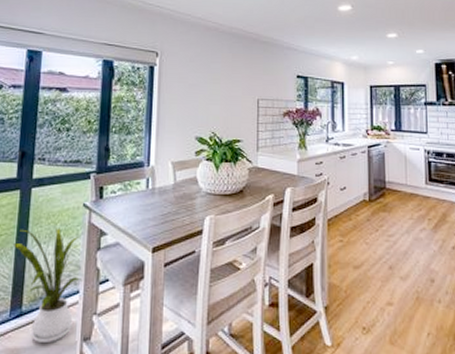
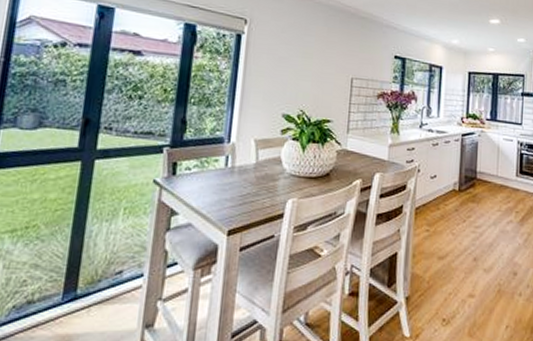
house plant: present [12,228,83,344] -> none [69,204,148,330]

